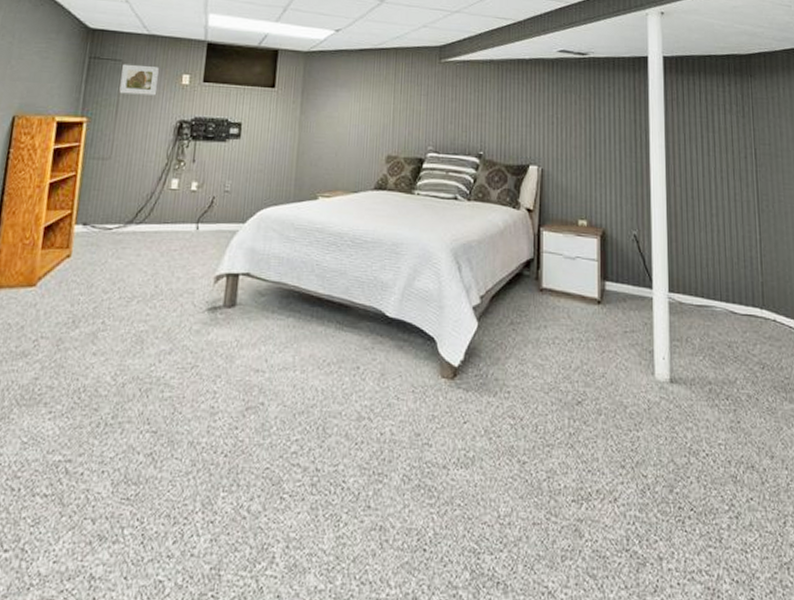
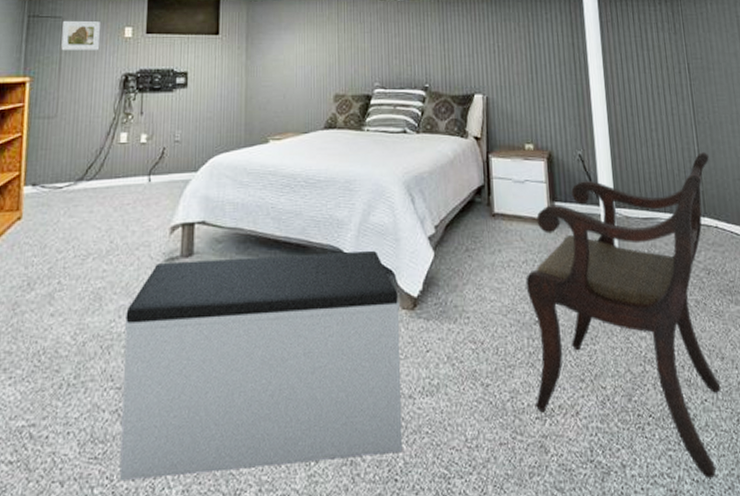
bench: none [149,310,439,525] -> present [119,250,403,480]
armchair: none [570,242,771,580] -> present [525,152,721,478]

